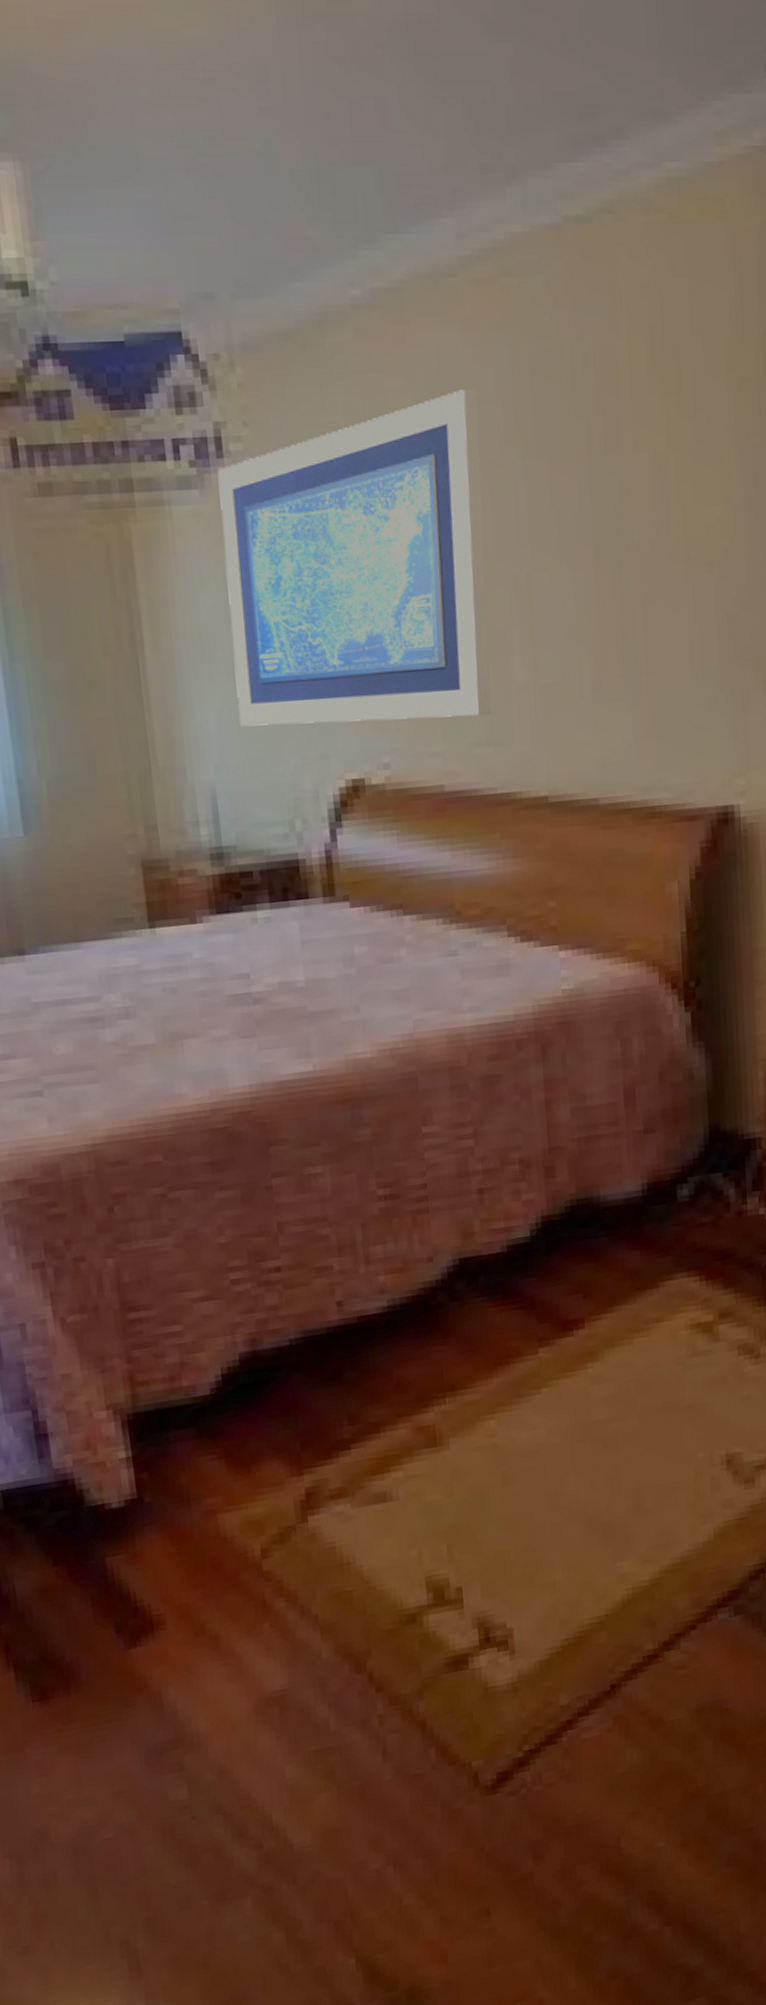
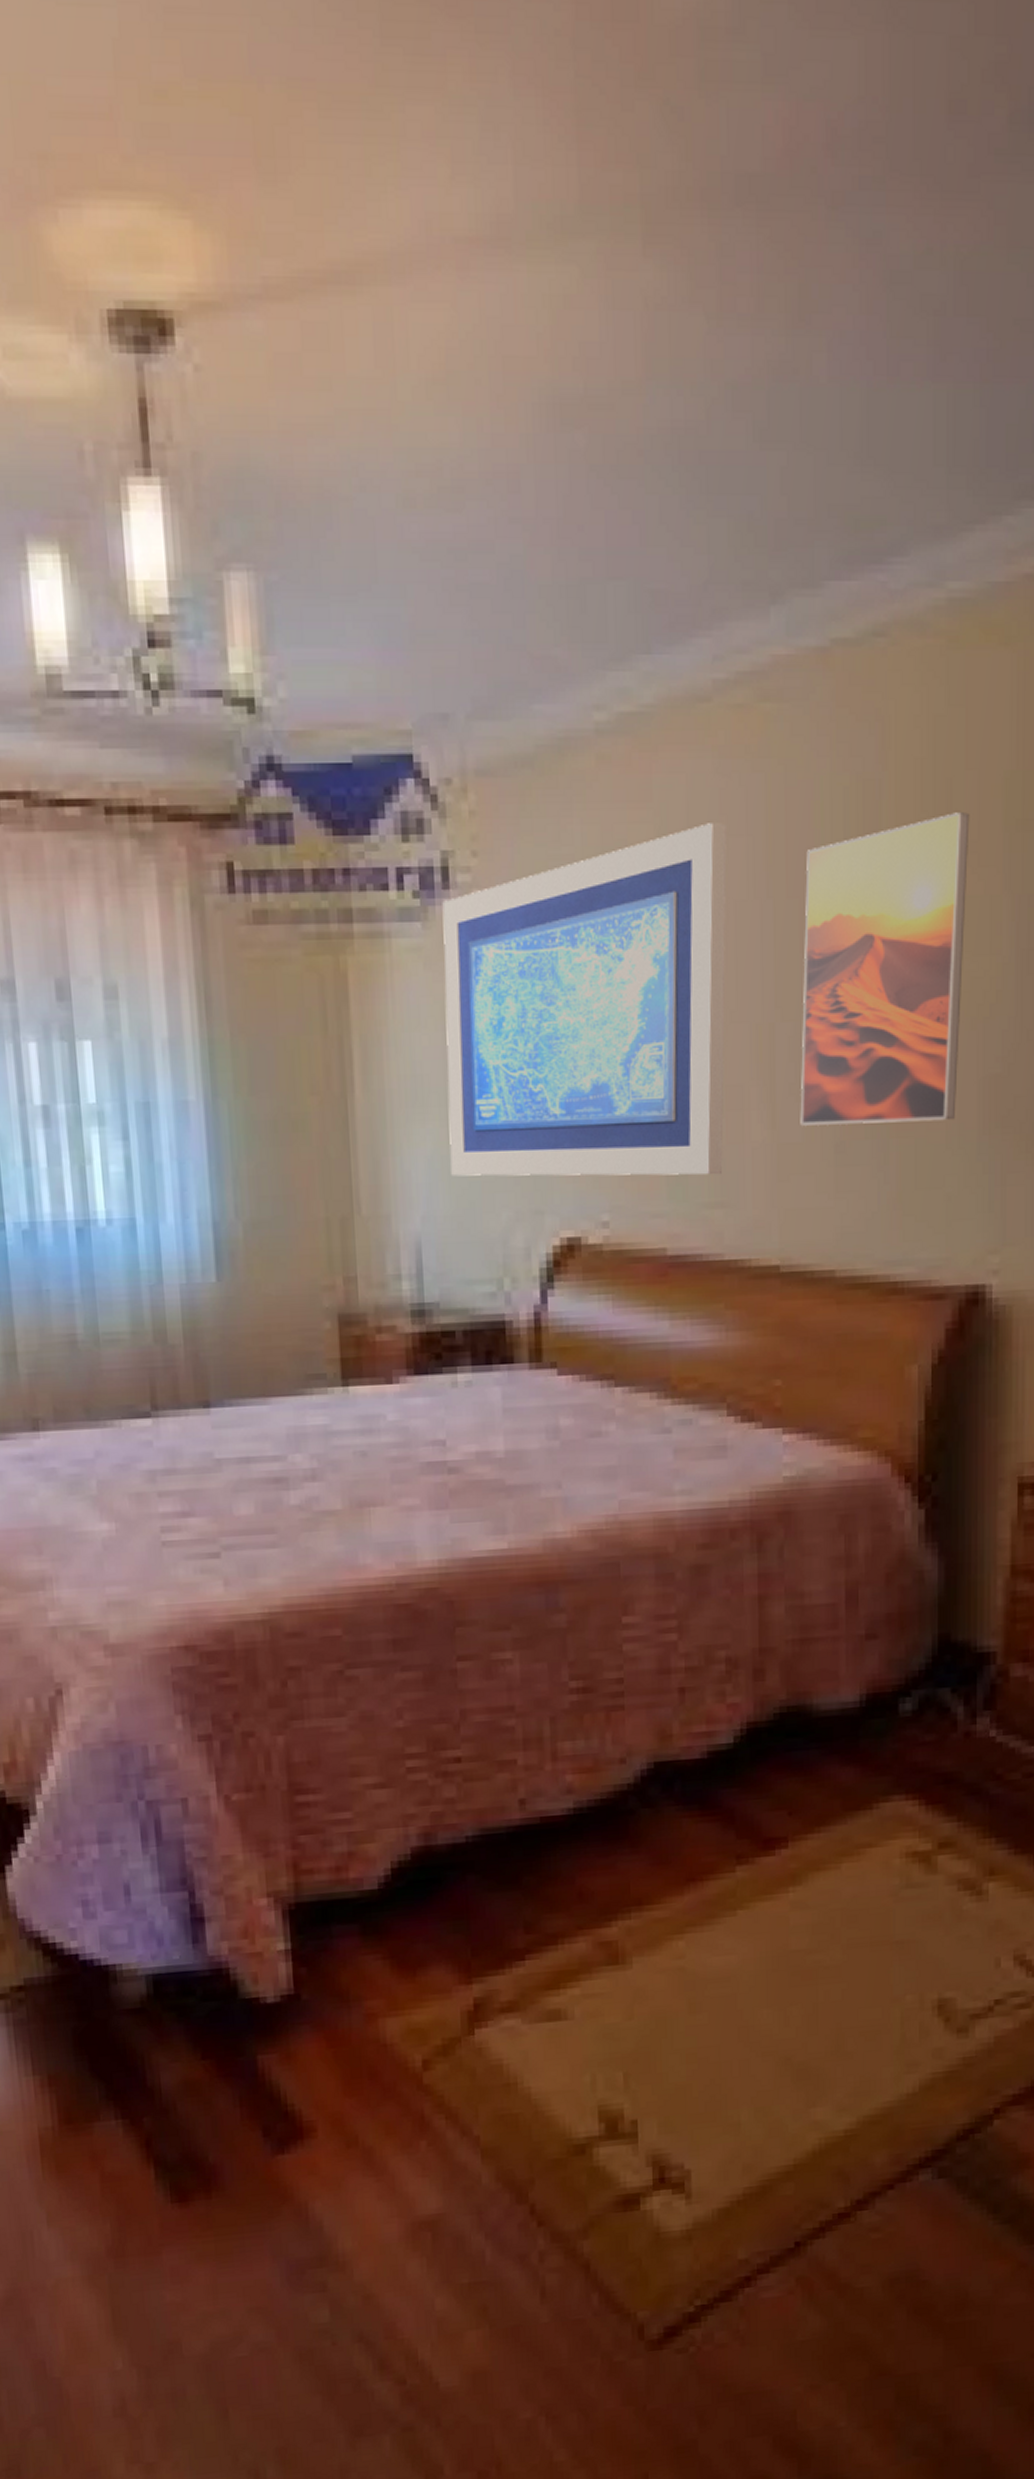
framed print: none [551,374,699,667] -> present [800,812,970,1126]

